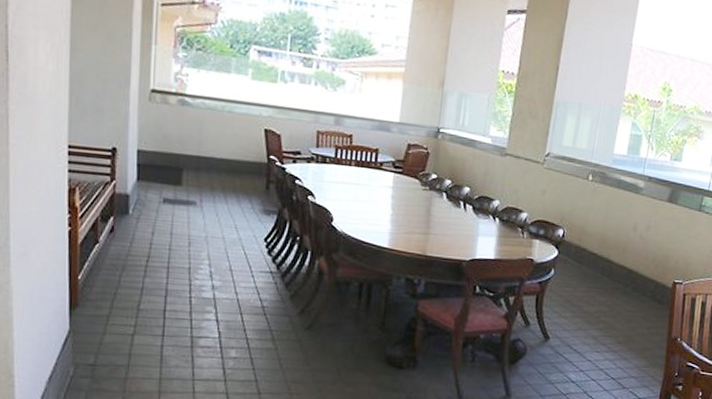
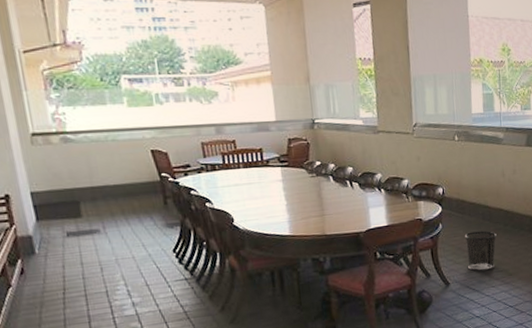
waste bin: none [574,285,613,333] -> present [464,230,497,272]

